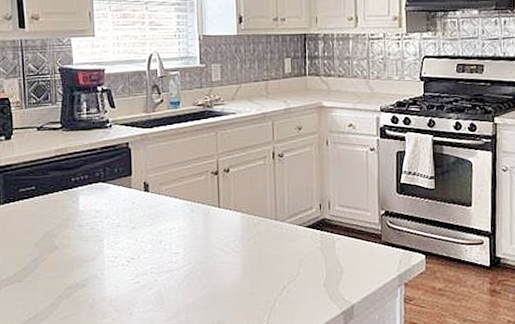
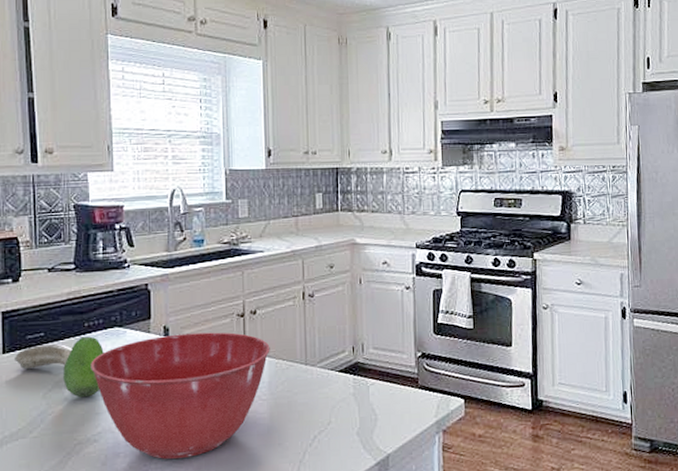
animal claw: none [8,197,61,220] -> present [13,344,73,370]
fruit: none [53,190,90,246] -> present [63,336,104,398]
mixing bowl: none [78,188,243,304] -> present [91,332,270,459]

